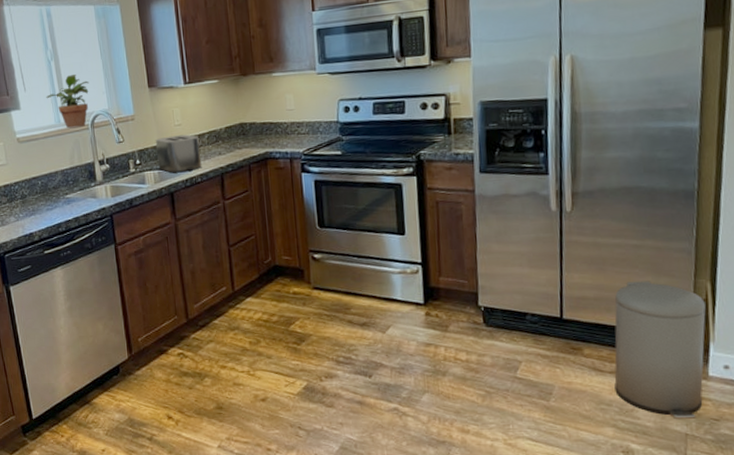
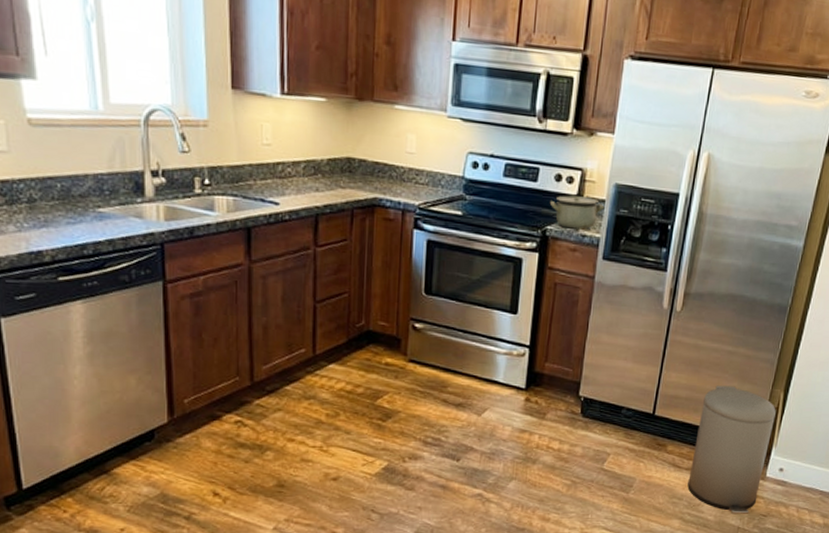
potted plant: present [46,74,89,129] -> none [79,47,147,123]
toaster: present [155,134,202,173] -> none [233,156,293,205]
saucepan: none [419,118,473,150] -> present [549,195,605,230]

